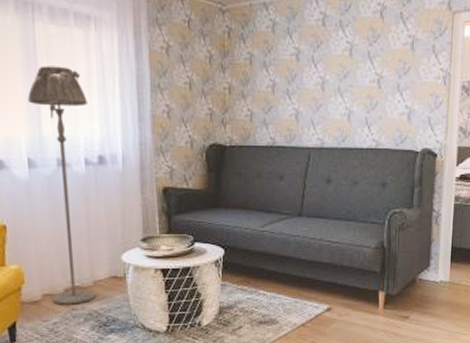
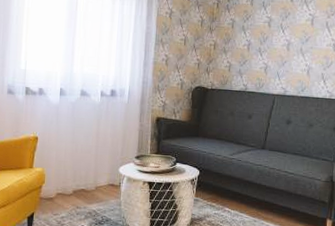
floor lamp: present [28,66,95,305] -> none [63,22,108,204]

